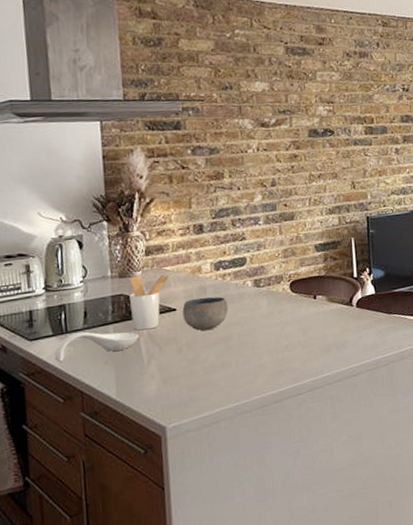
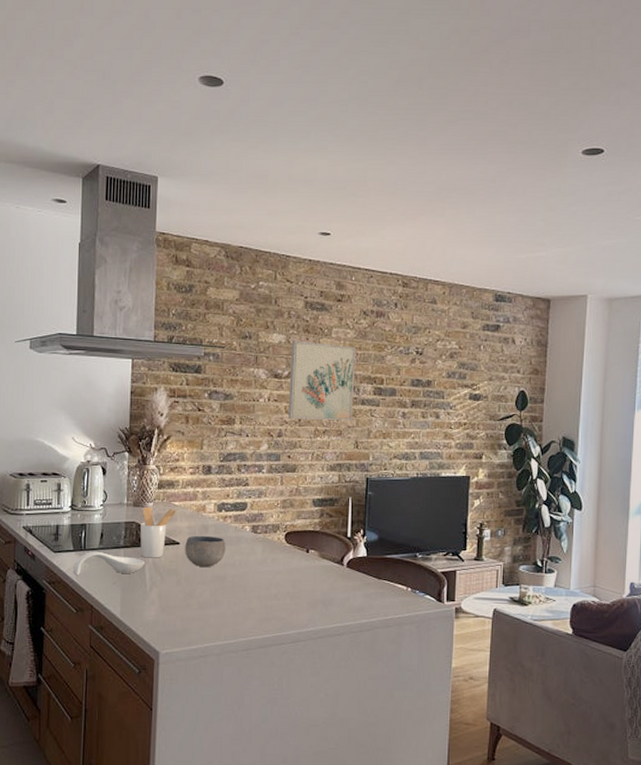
wall art: none [276,87,347,167] -> present [288,341,355,421]

